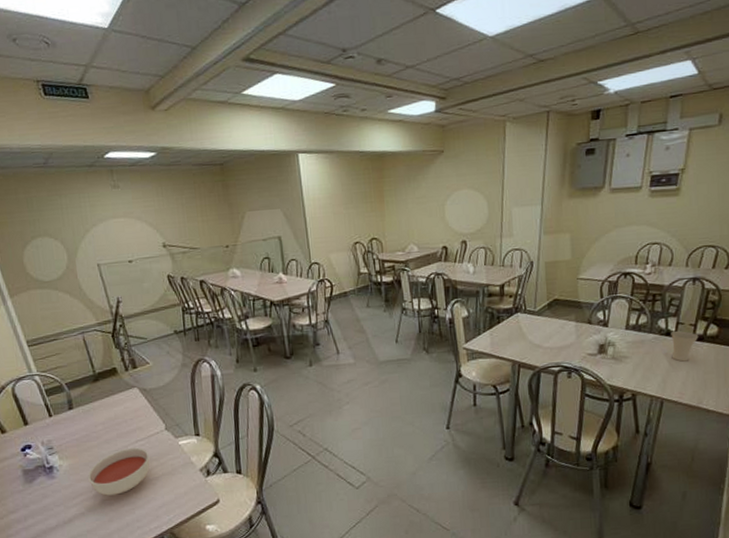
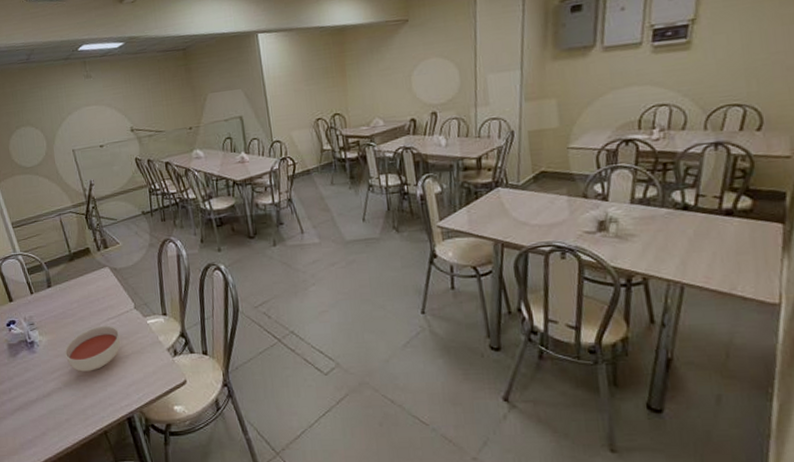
cup: present [671,330,699,362] -> none [689,204,727,240]

